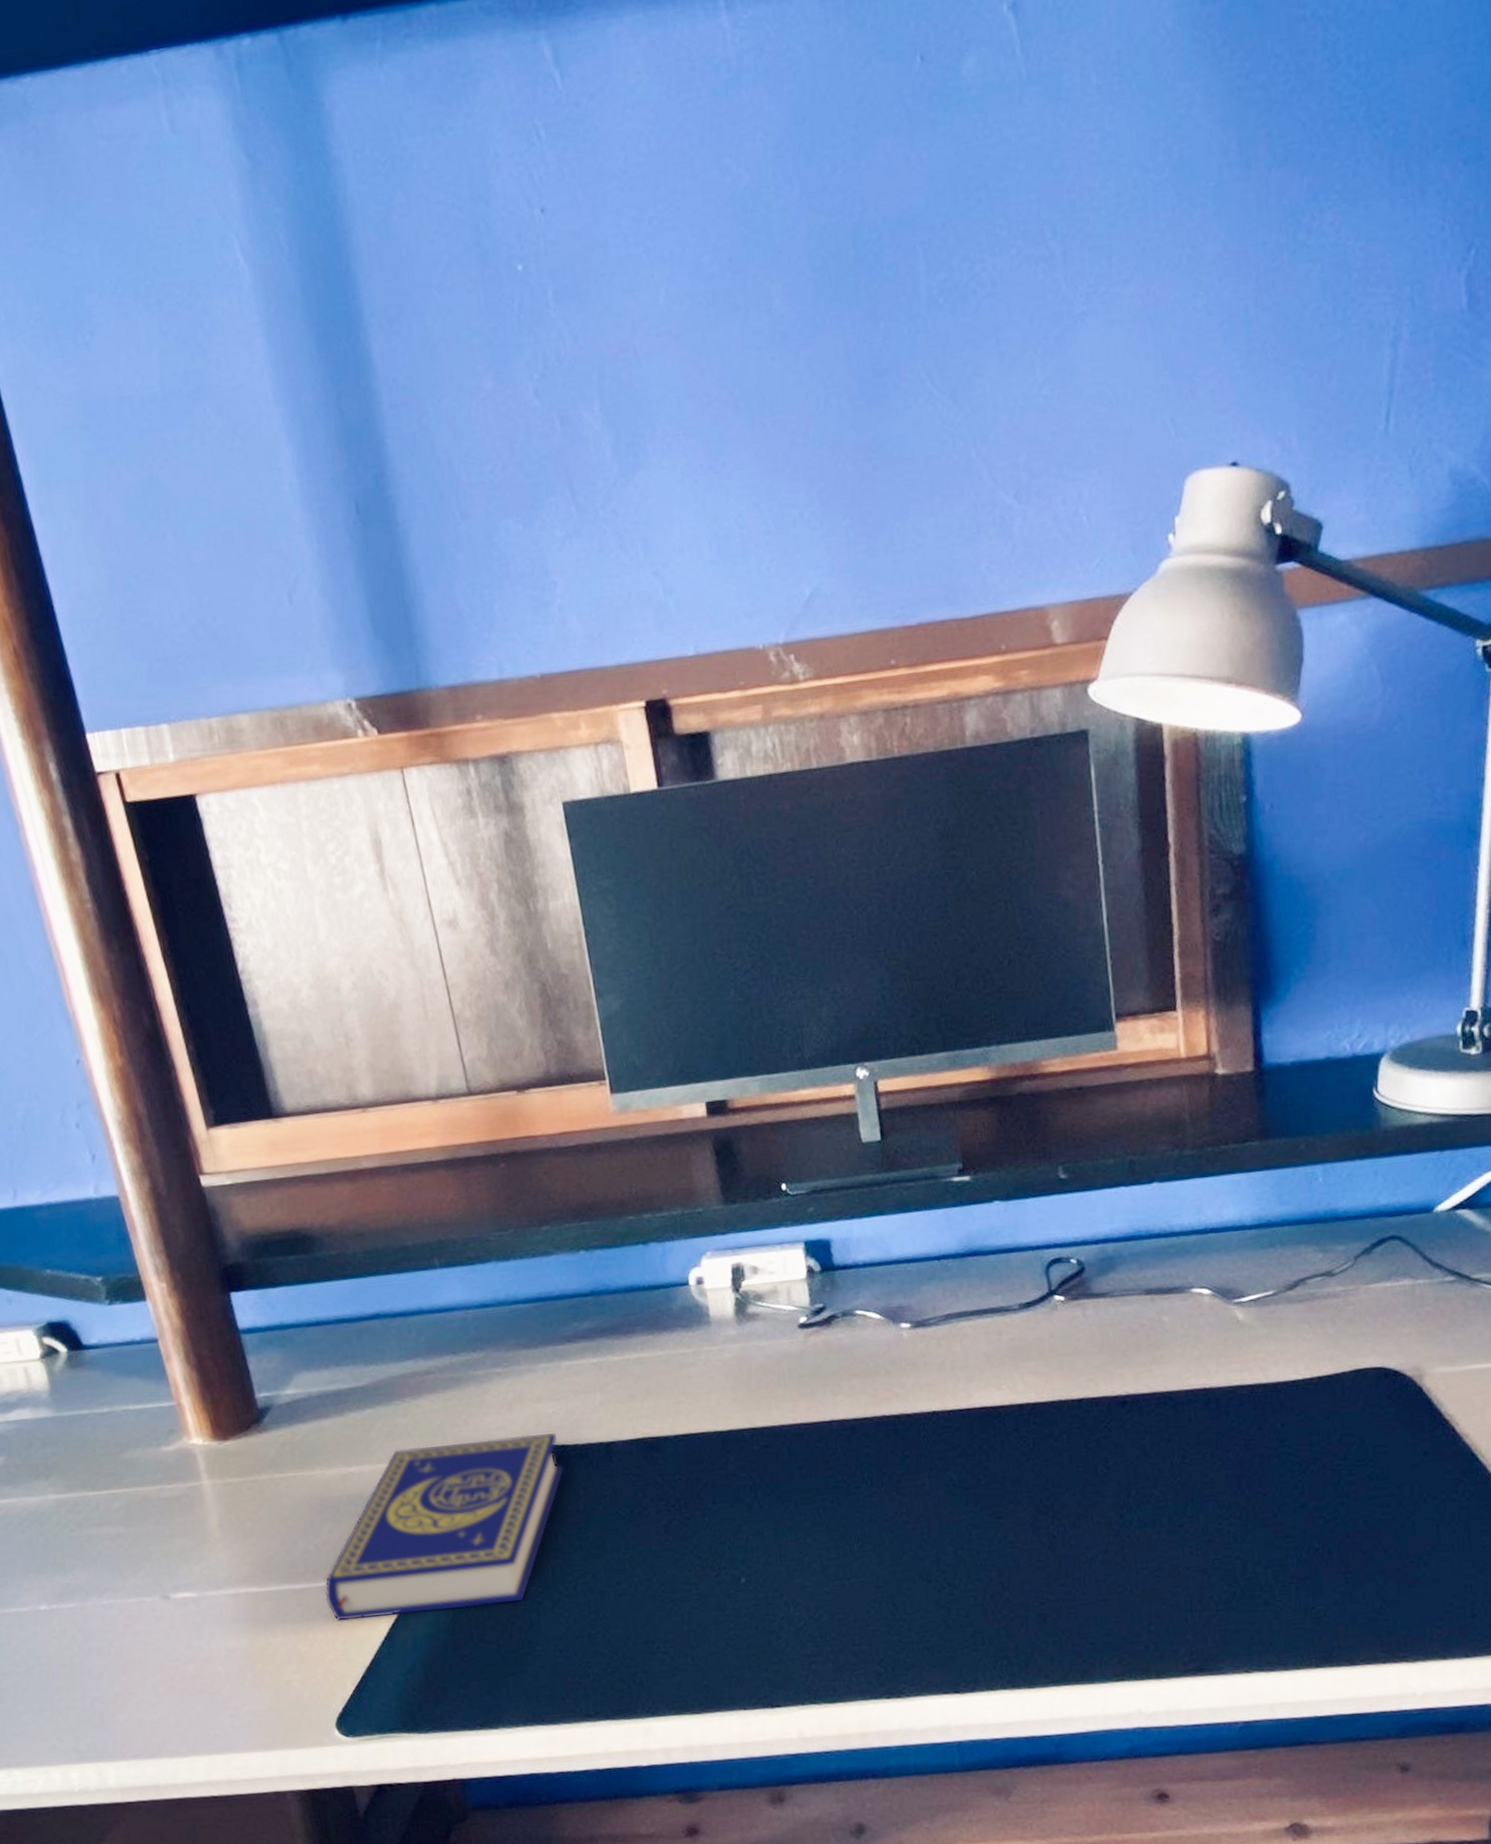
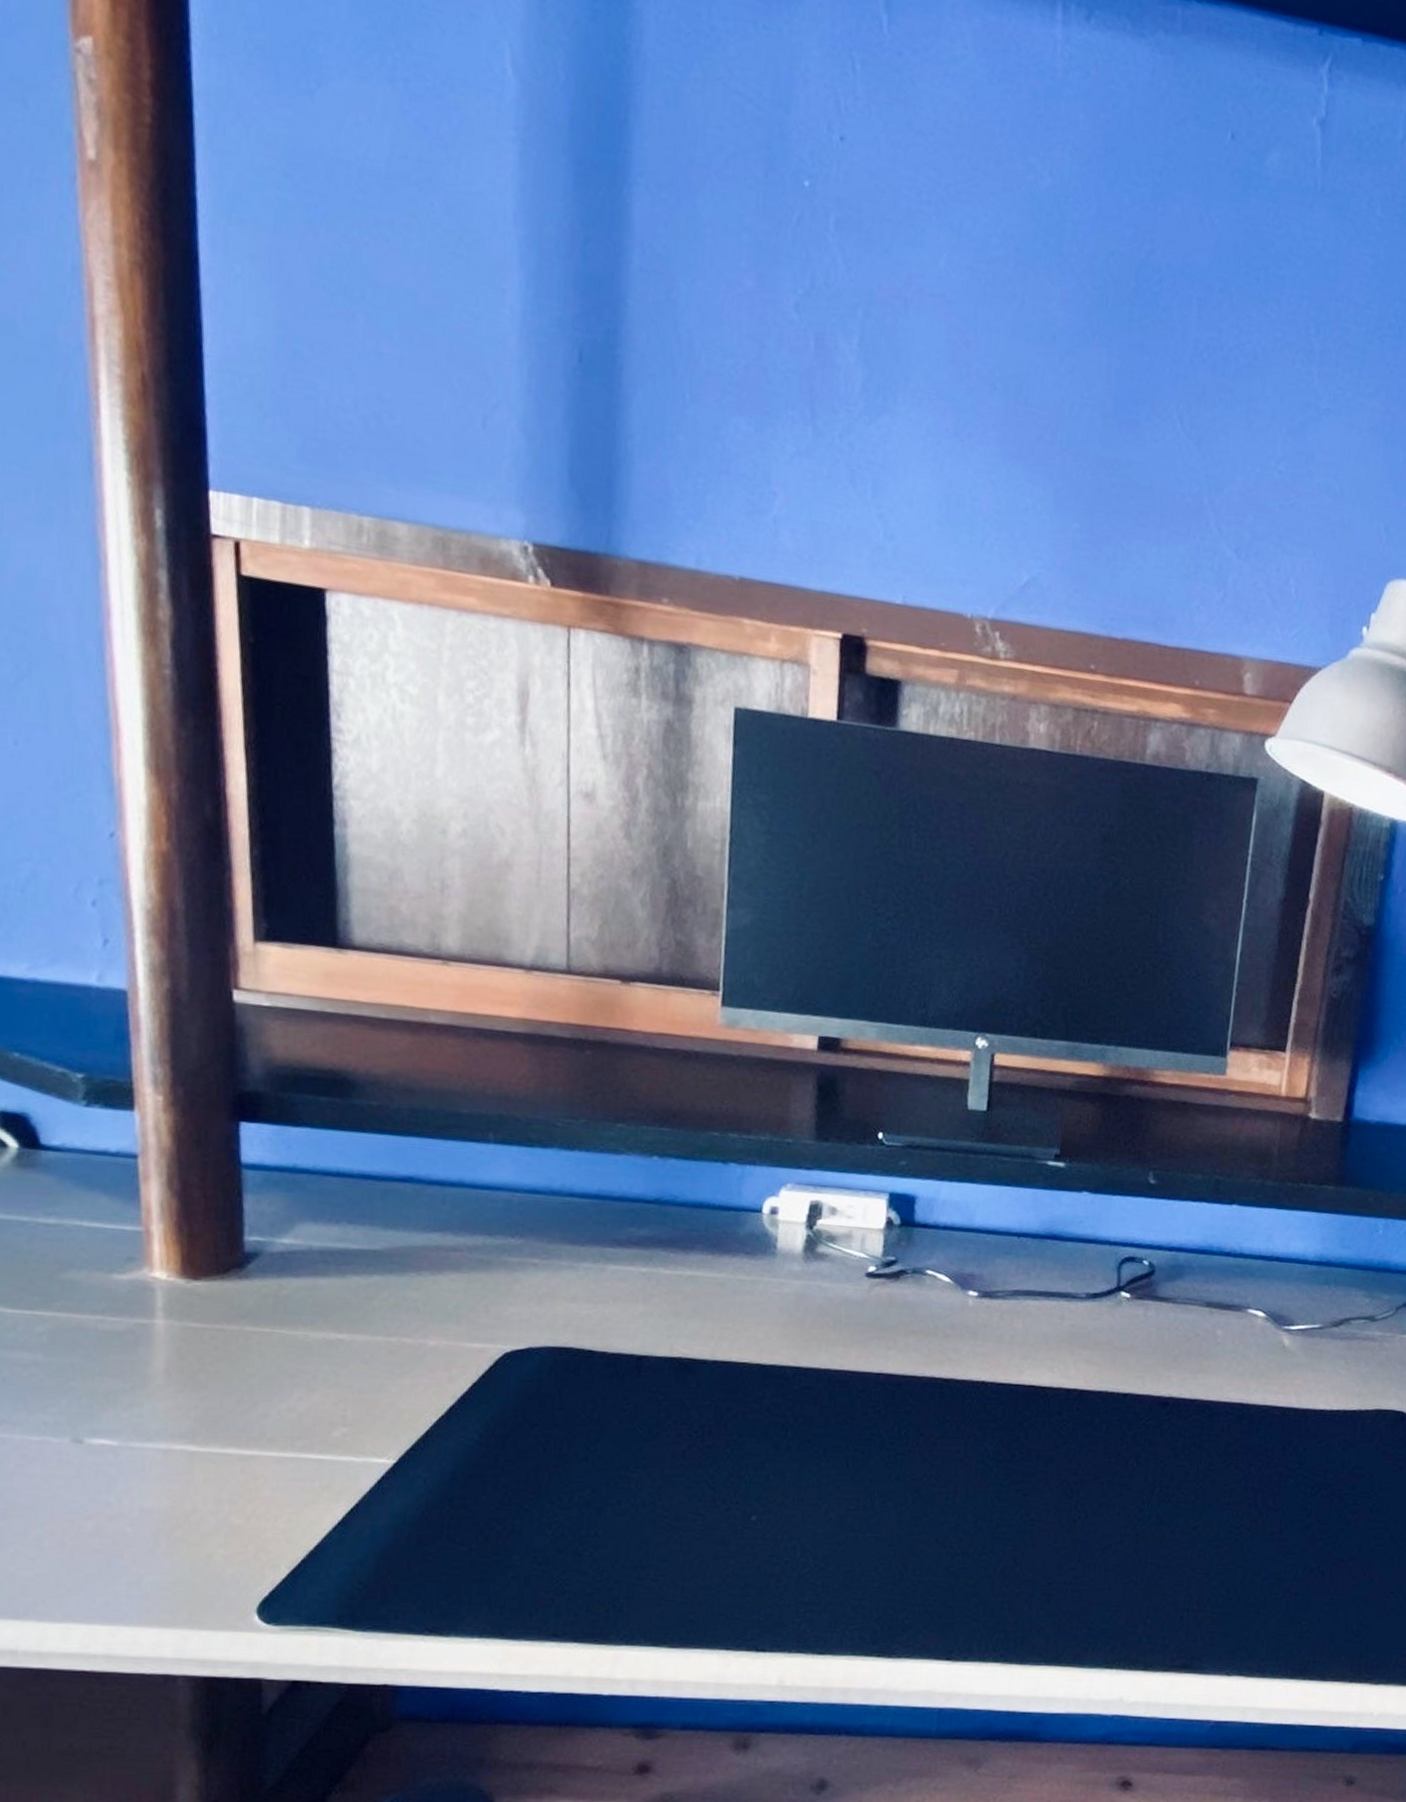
book: present [324,1433,564,1621] -> none [277,1324,586,1506]

